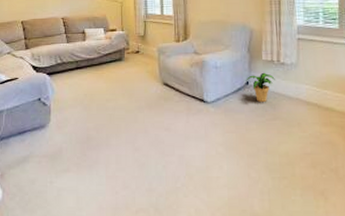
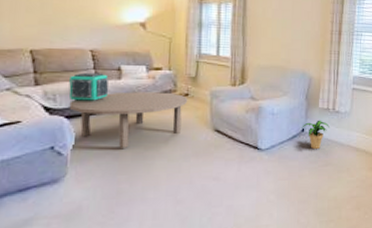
decorative cube: none [48,36,77,62] -> present [68,72,109,102]
coffee table: none [49,50,139,100] -> present [69,92,188,148]

